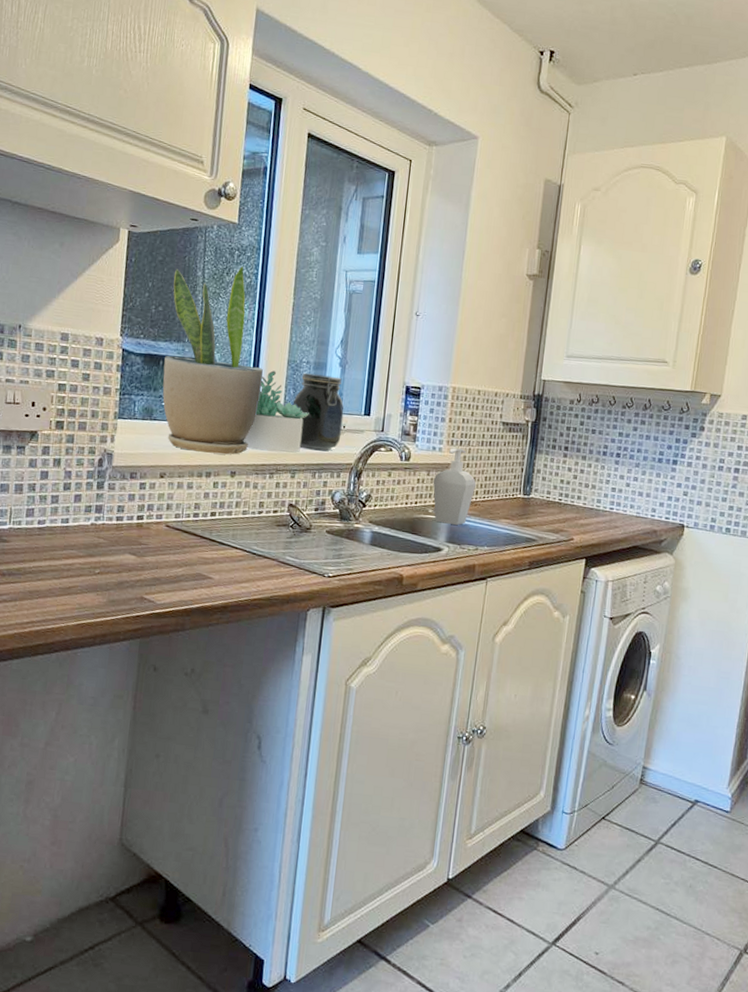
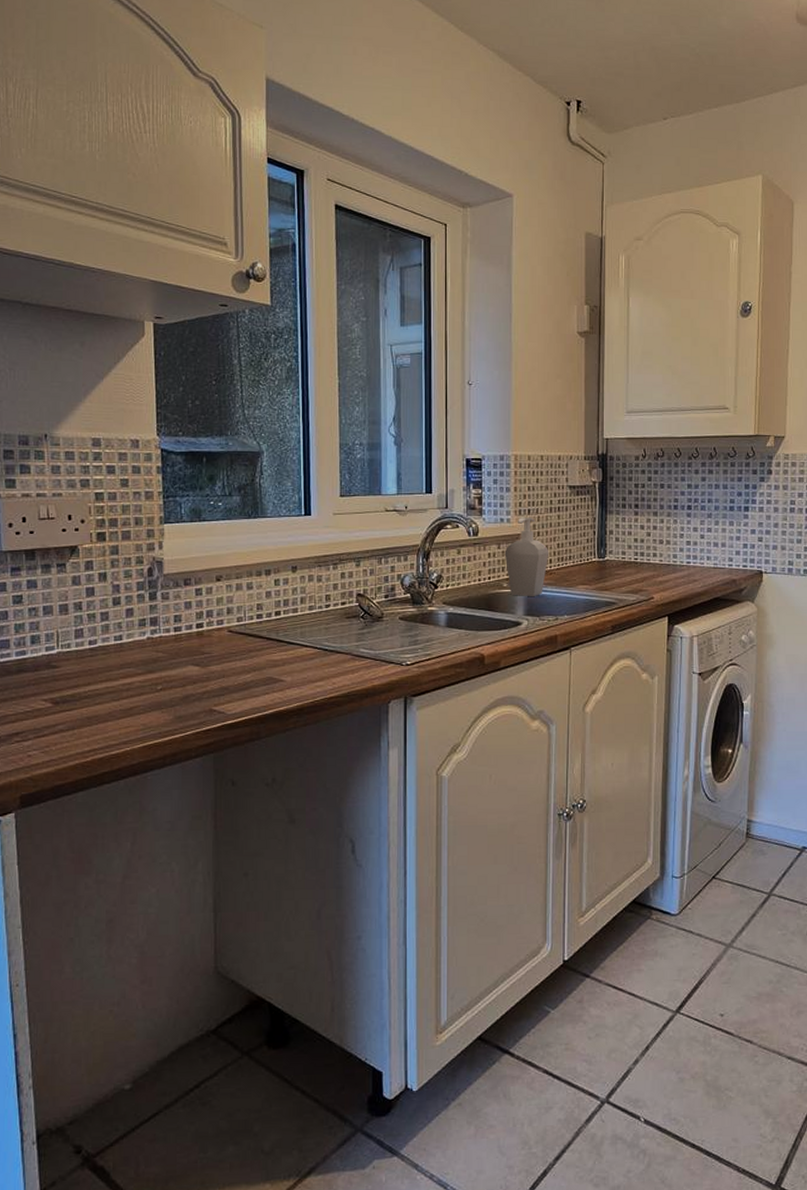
potted plant: present [162,266,264,455] -> none [208,350,315,549]
succulent plant: present [243,370,309,453] -> none [301,456,368,541]
jar: present [292,373,344,451] -> none [349,455,404,535]

